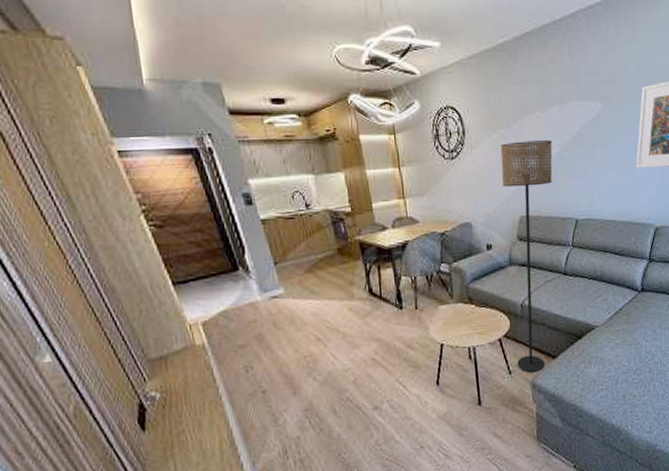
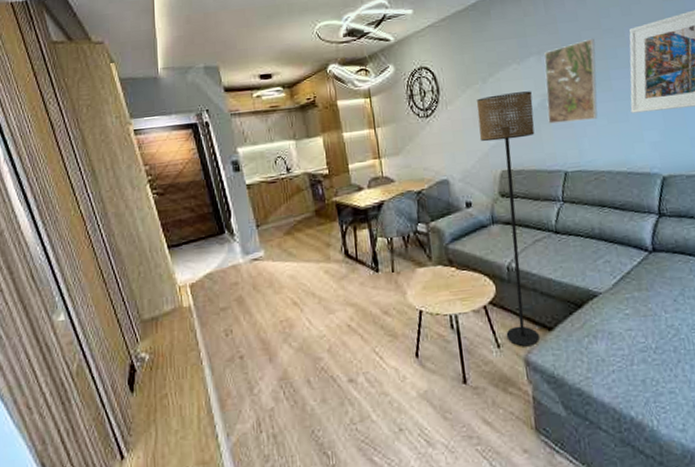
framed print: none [564,92,612,174] -> present [544,38,598,124]

